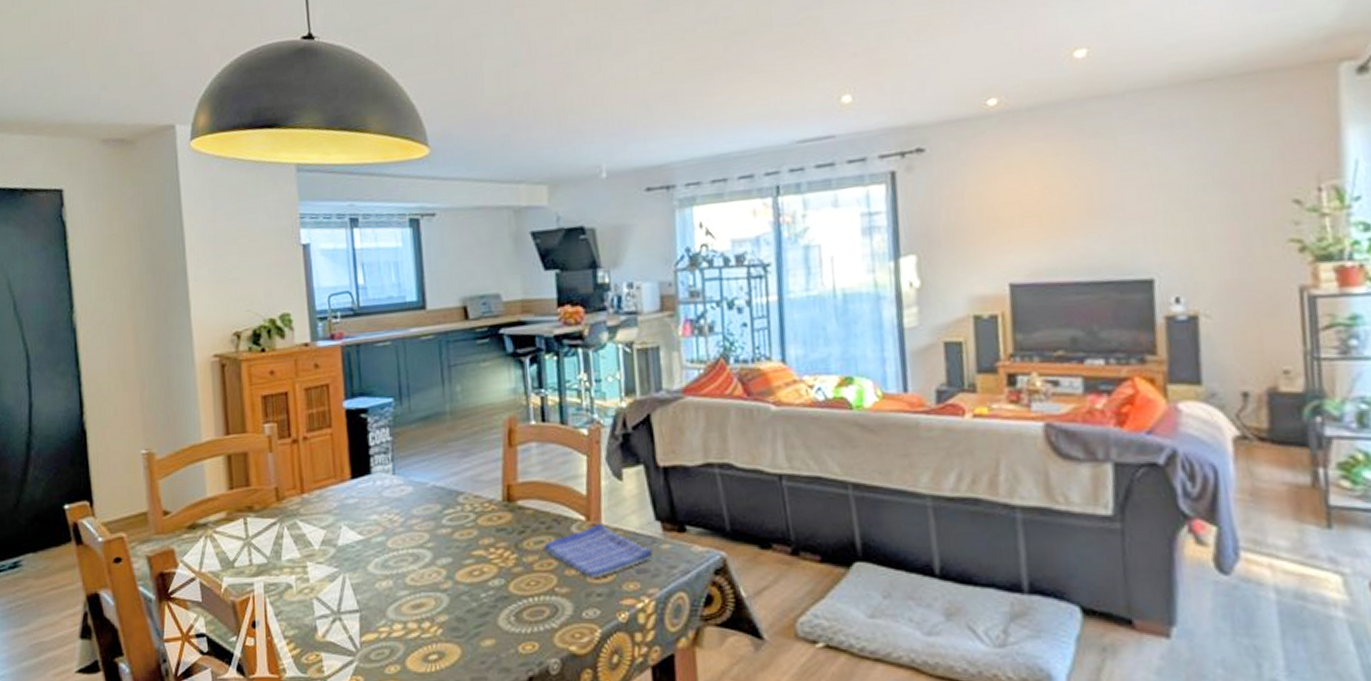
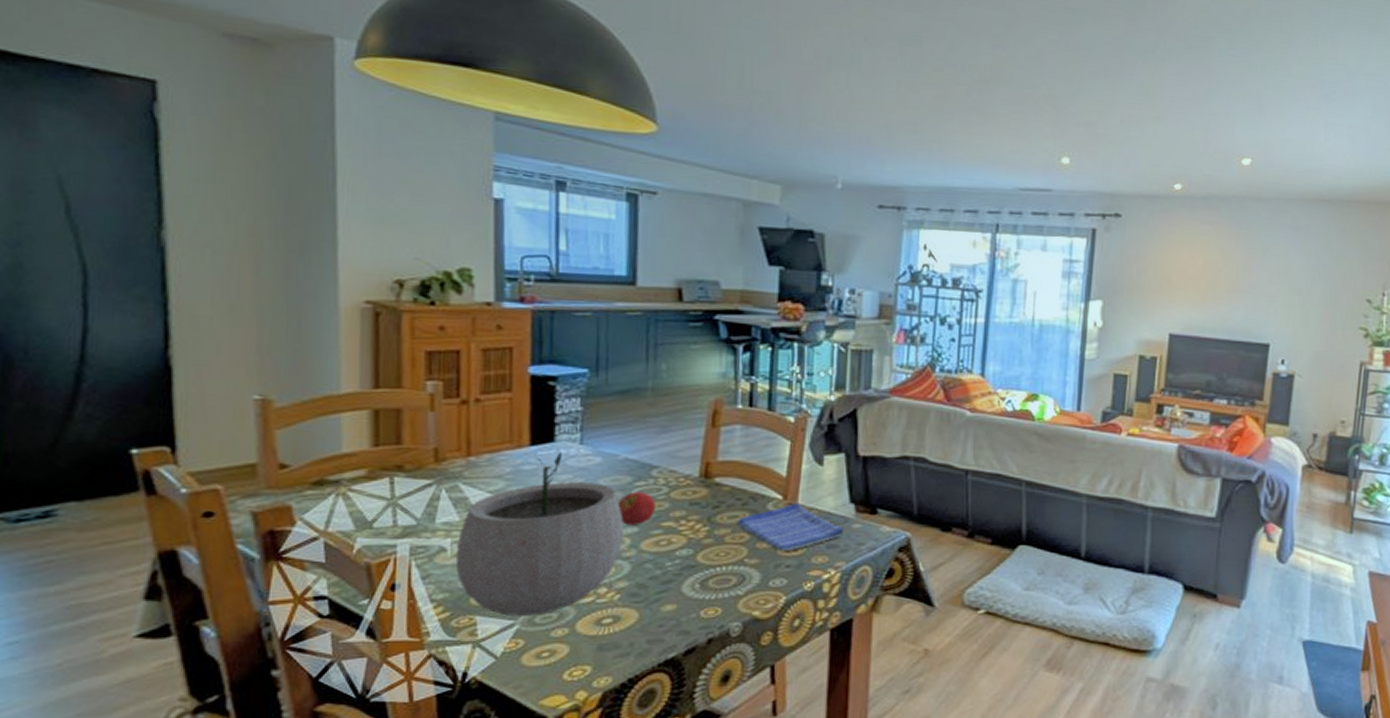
plant pot: none [300,483,440,652] -> present [455,452,625,616]
fruit: none [431,520,466,556] -> present [617,492,657,525]

